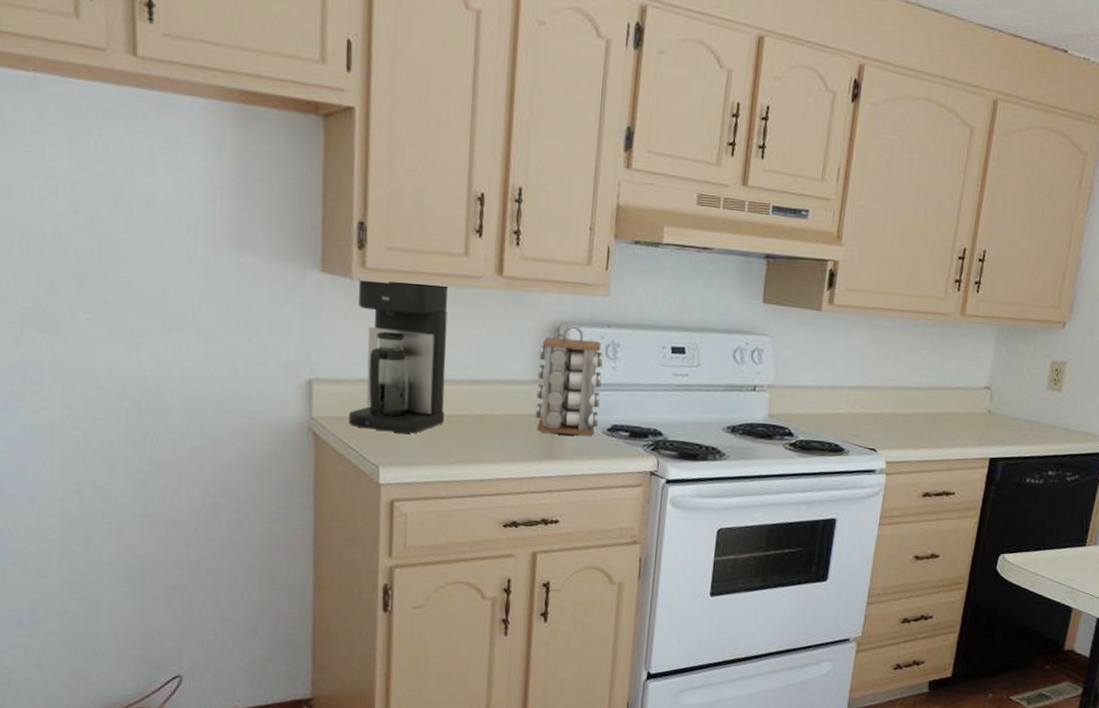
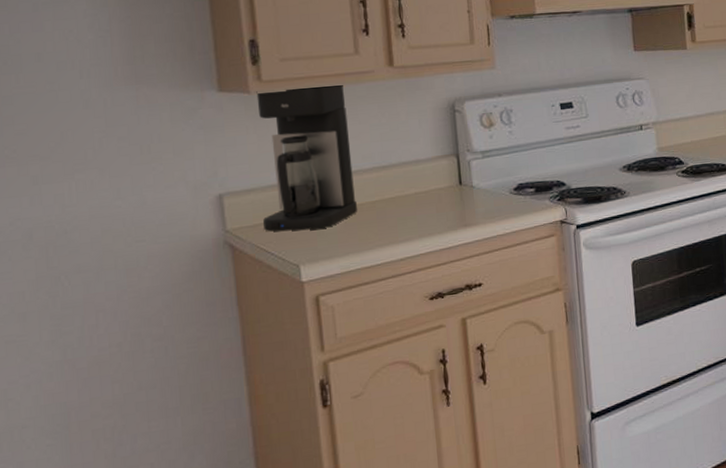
spice rack: present [535,325,603,436] -> none [438,99,504,203]

